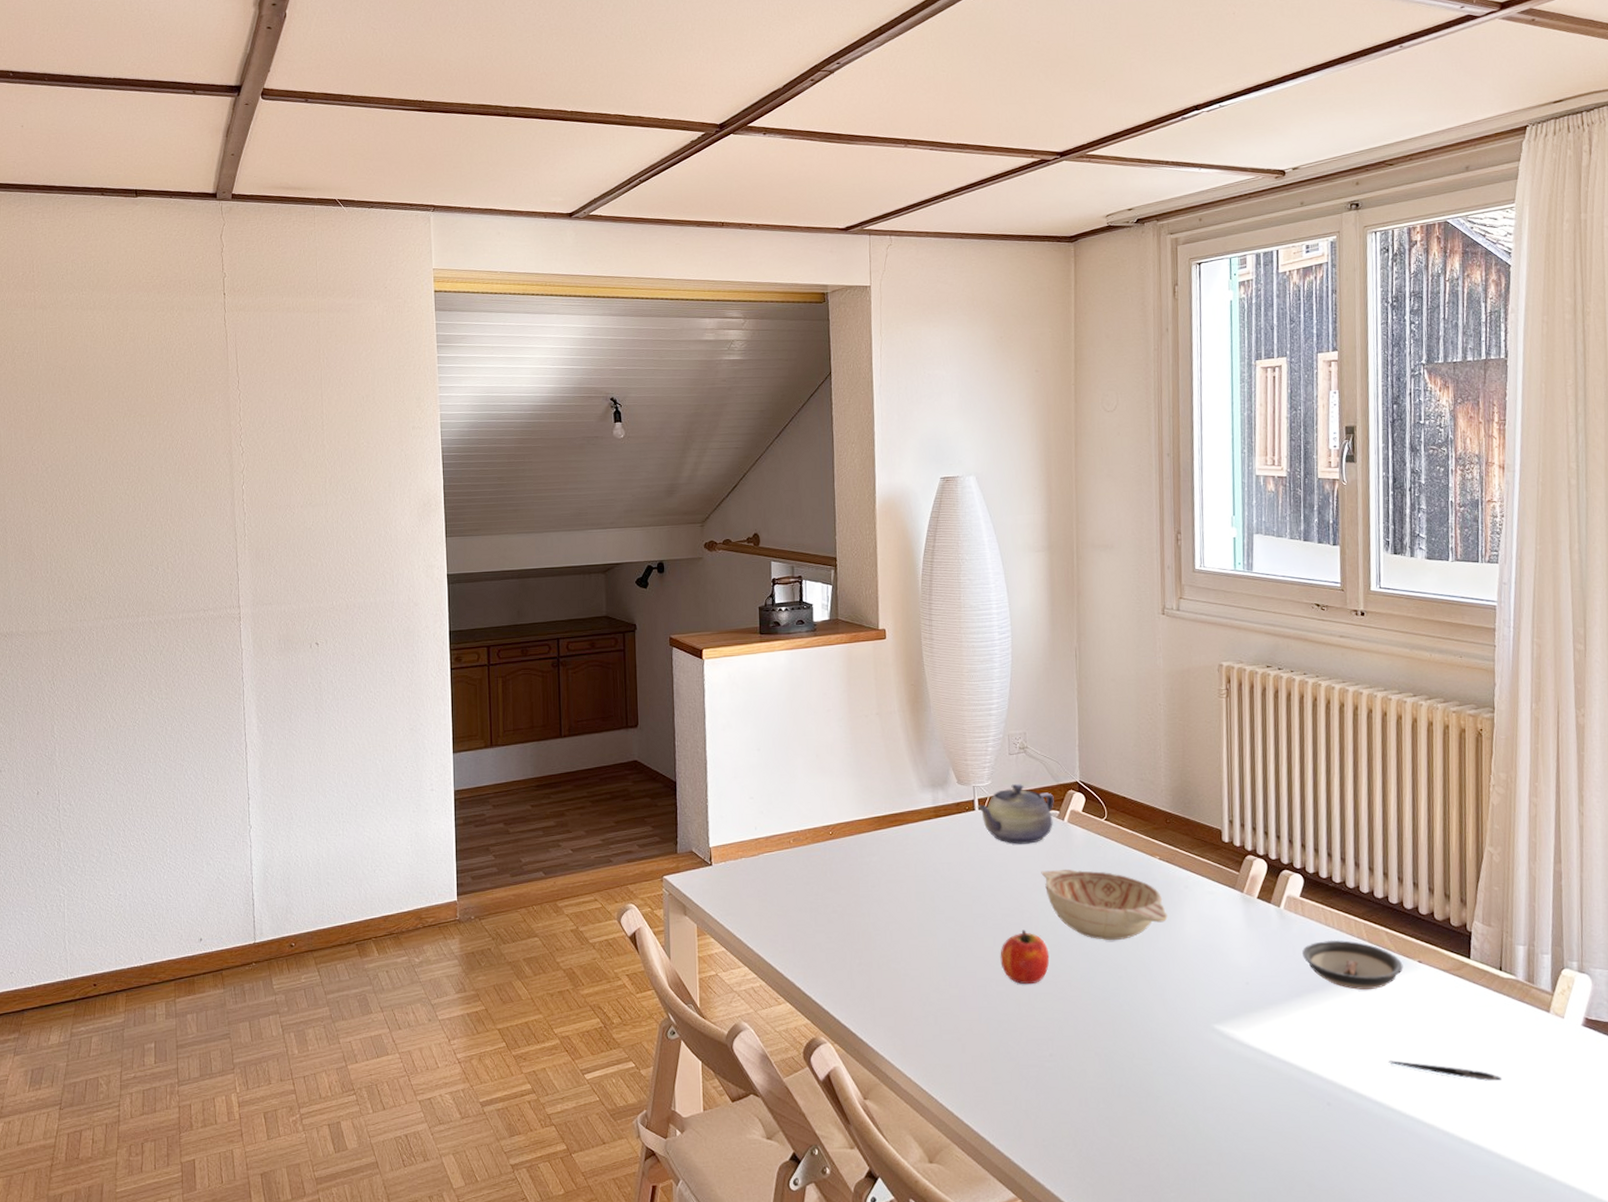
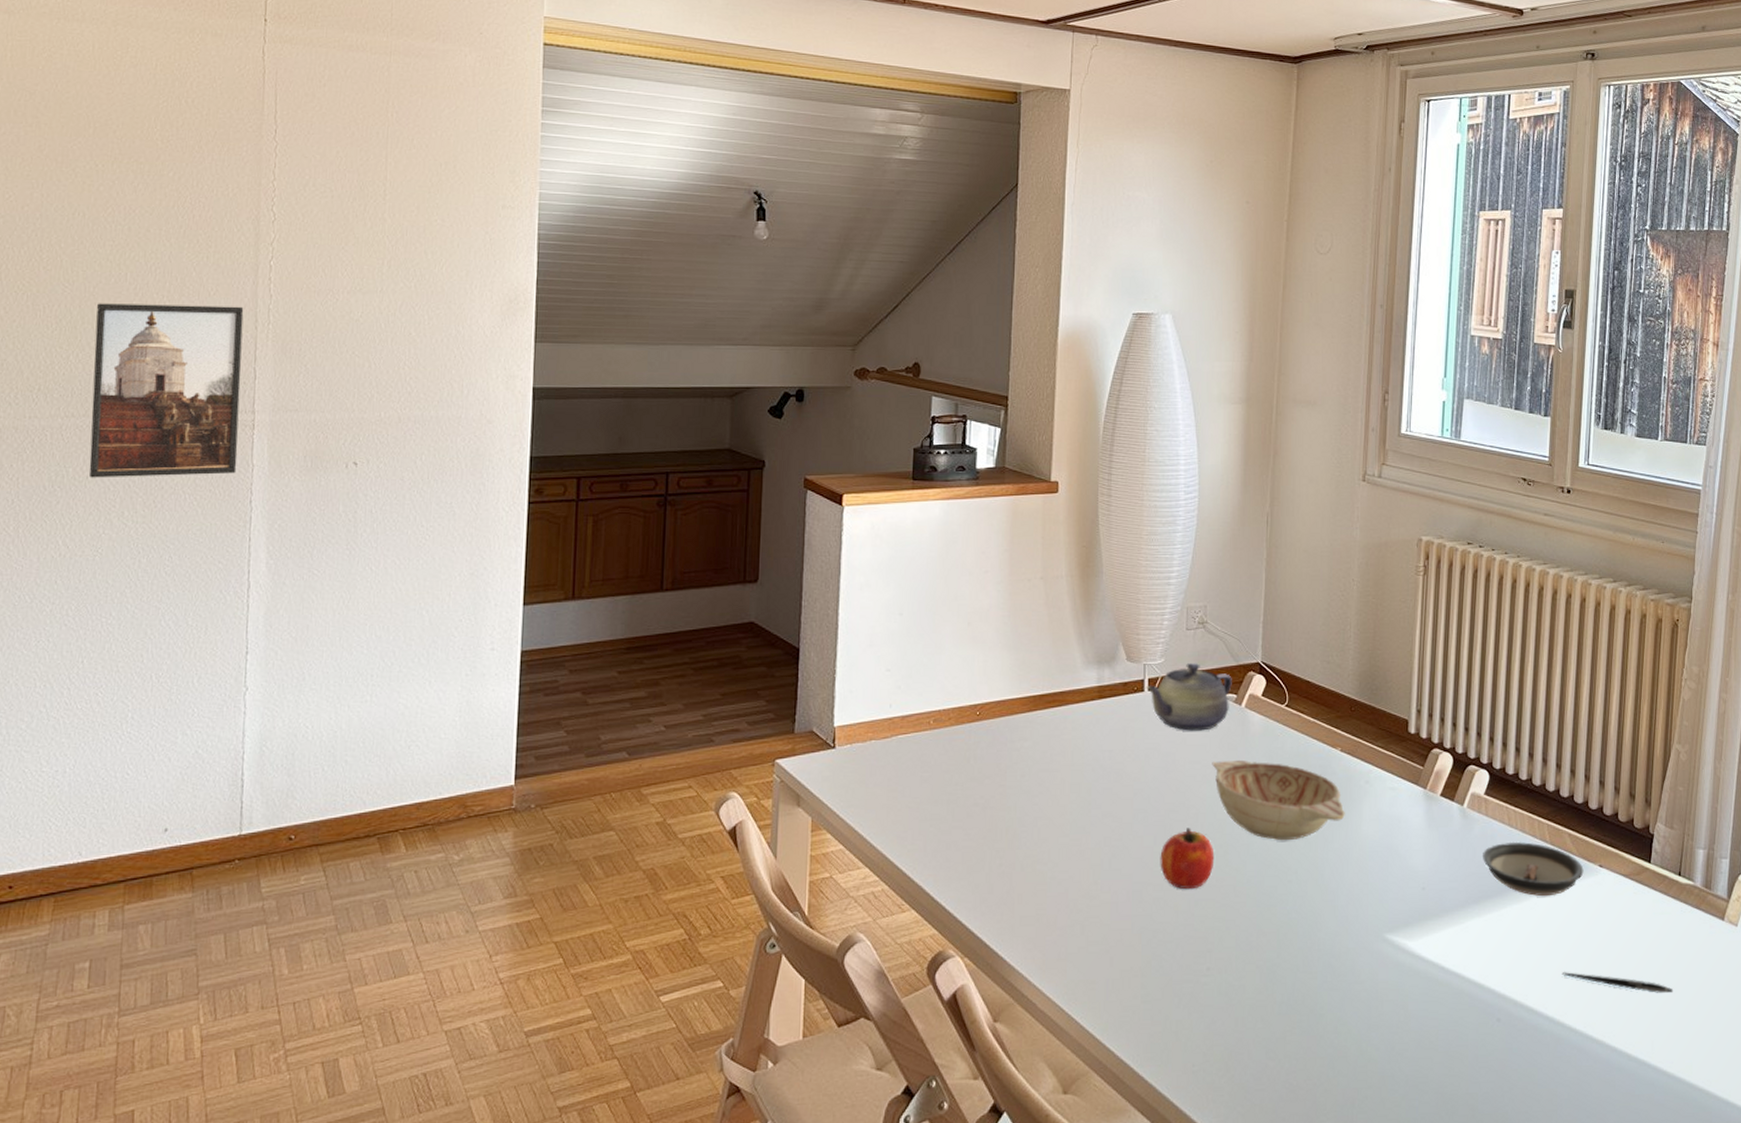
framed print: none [120,523,230,666] -> present [89,303,244,478]

